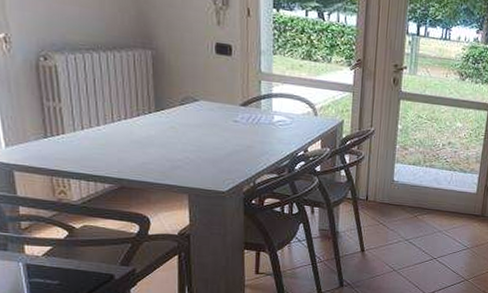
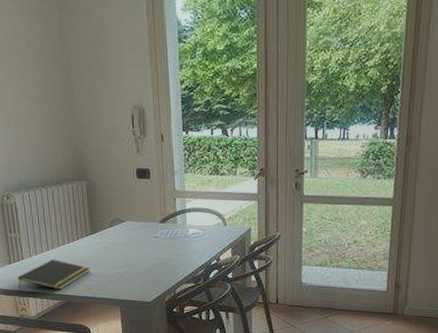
notepad: none [56,136,153,173] -> present [18,259,90,290]

